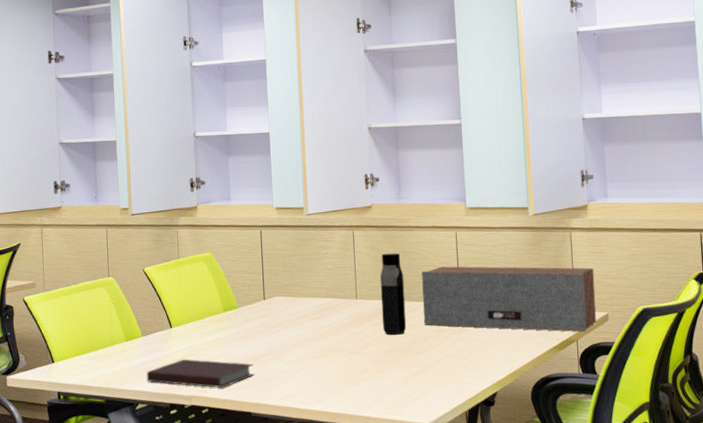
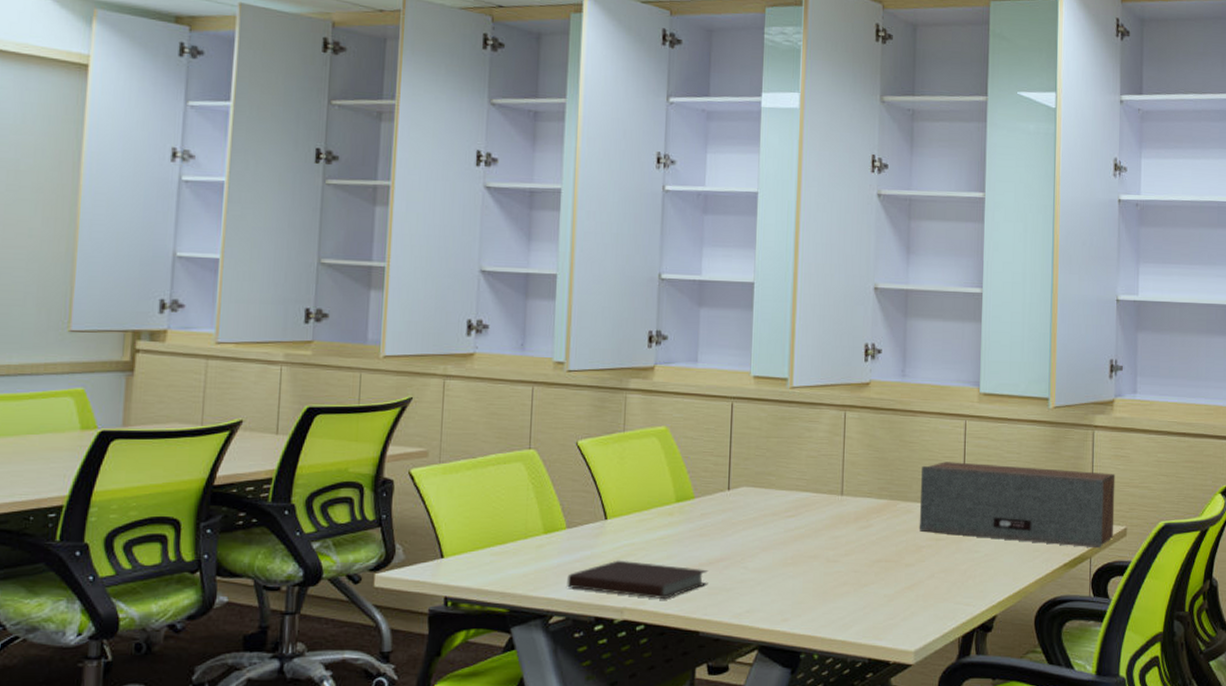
water bottle: present [380,253,407,335] -> none [870,441,901,542]

